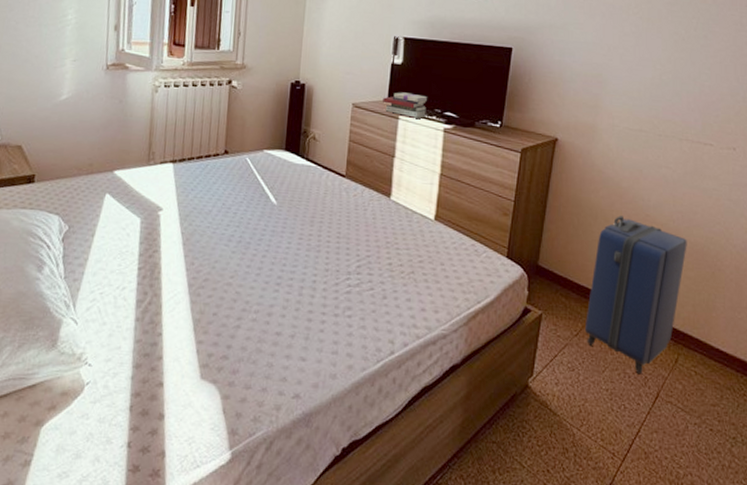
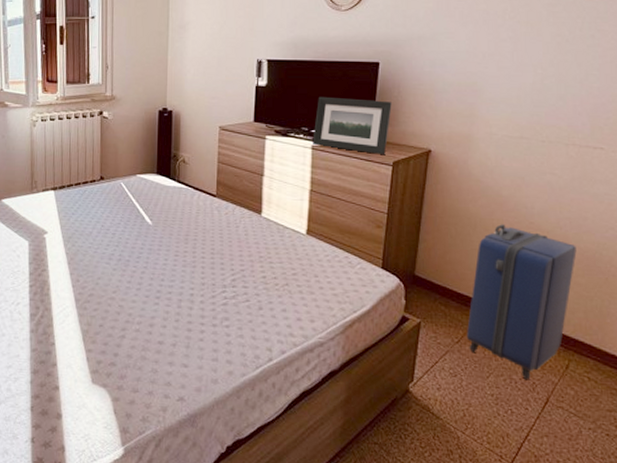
books: present [383,92,428,119] -> none [249,113,294,139]
picture frame: none [445,78,522,142] -> present [313,96,392,156]

